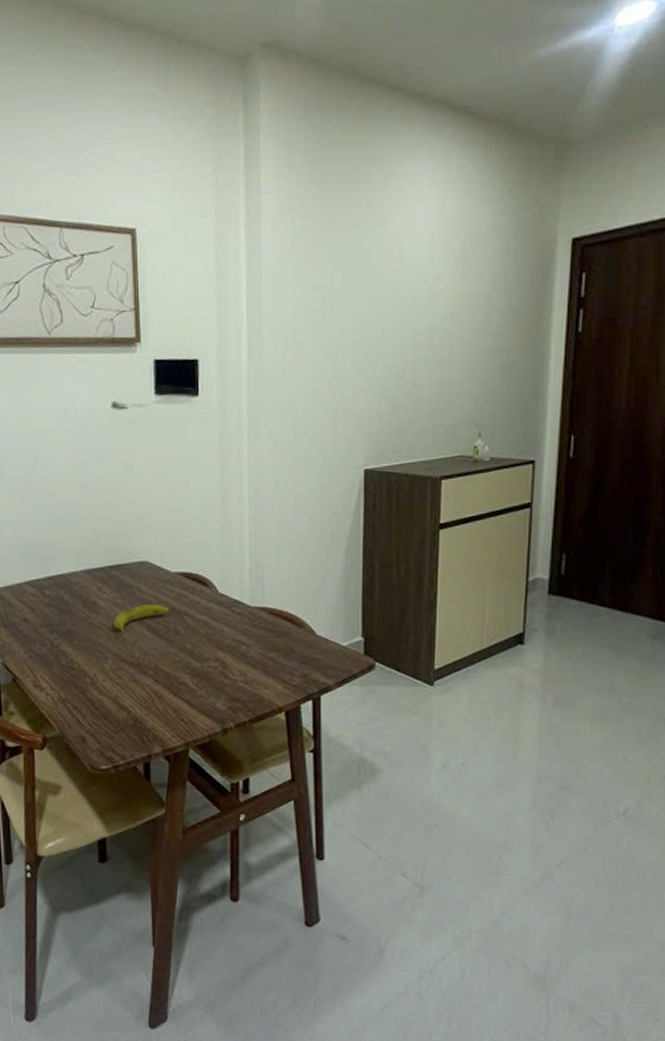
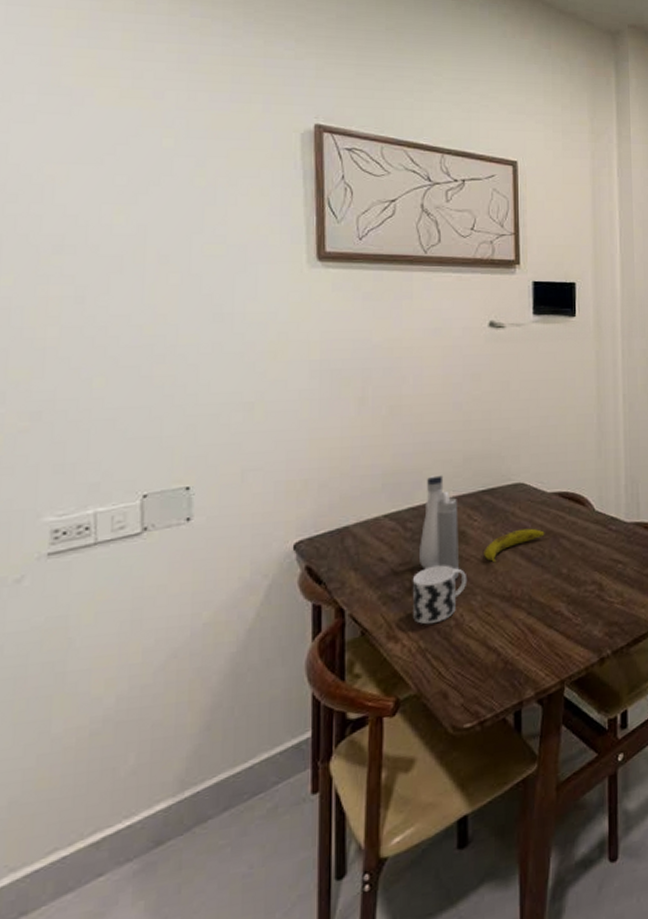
cup: none [52,630,100,679] -> present [412,565,468,625]
water bottle: none [57,550,92,644] -> present [419,475,459,580]

